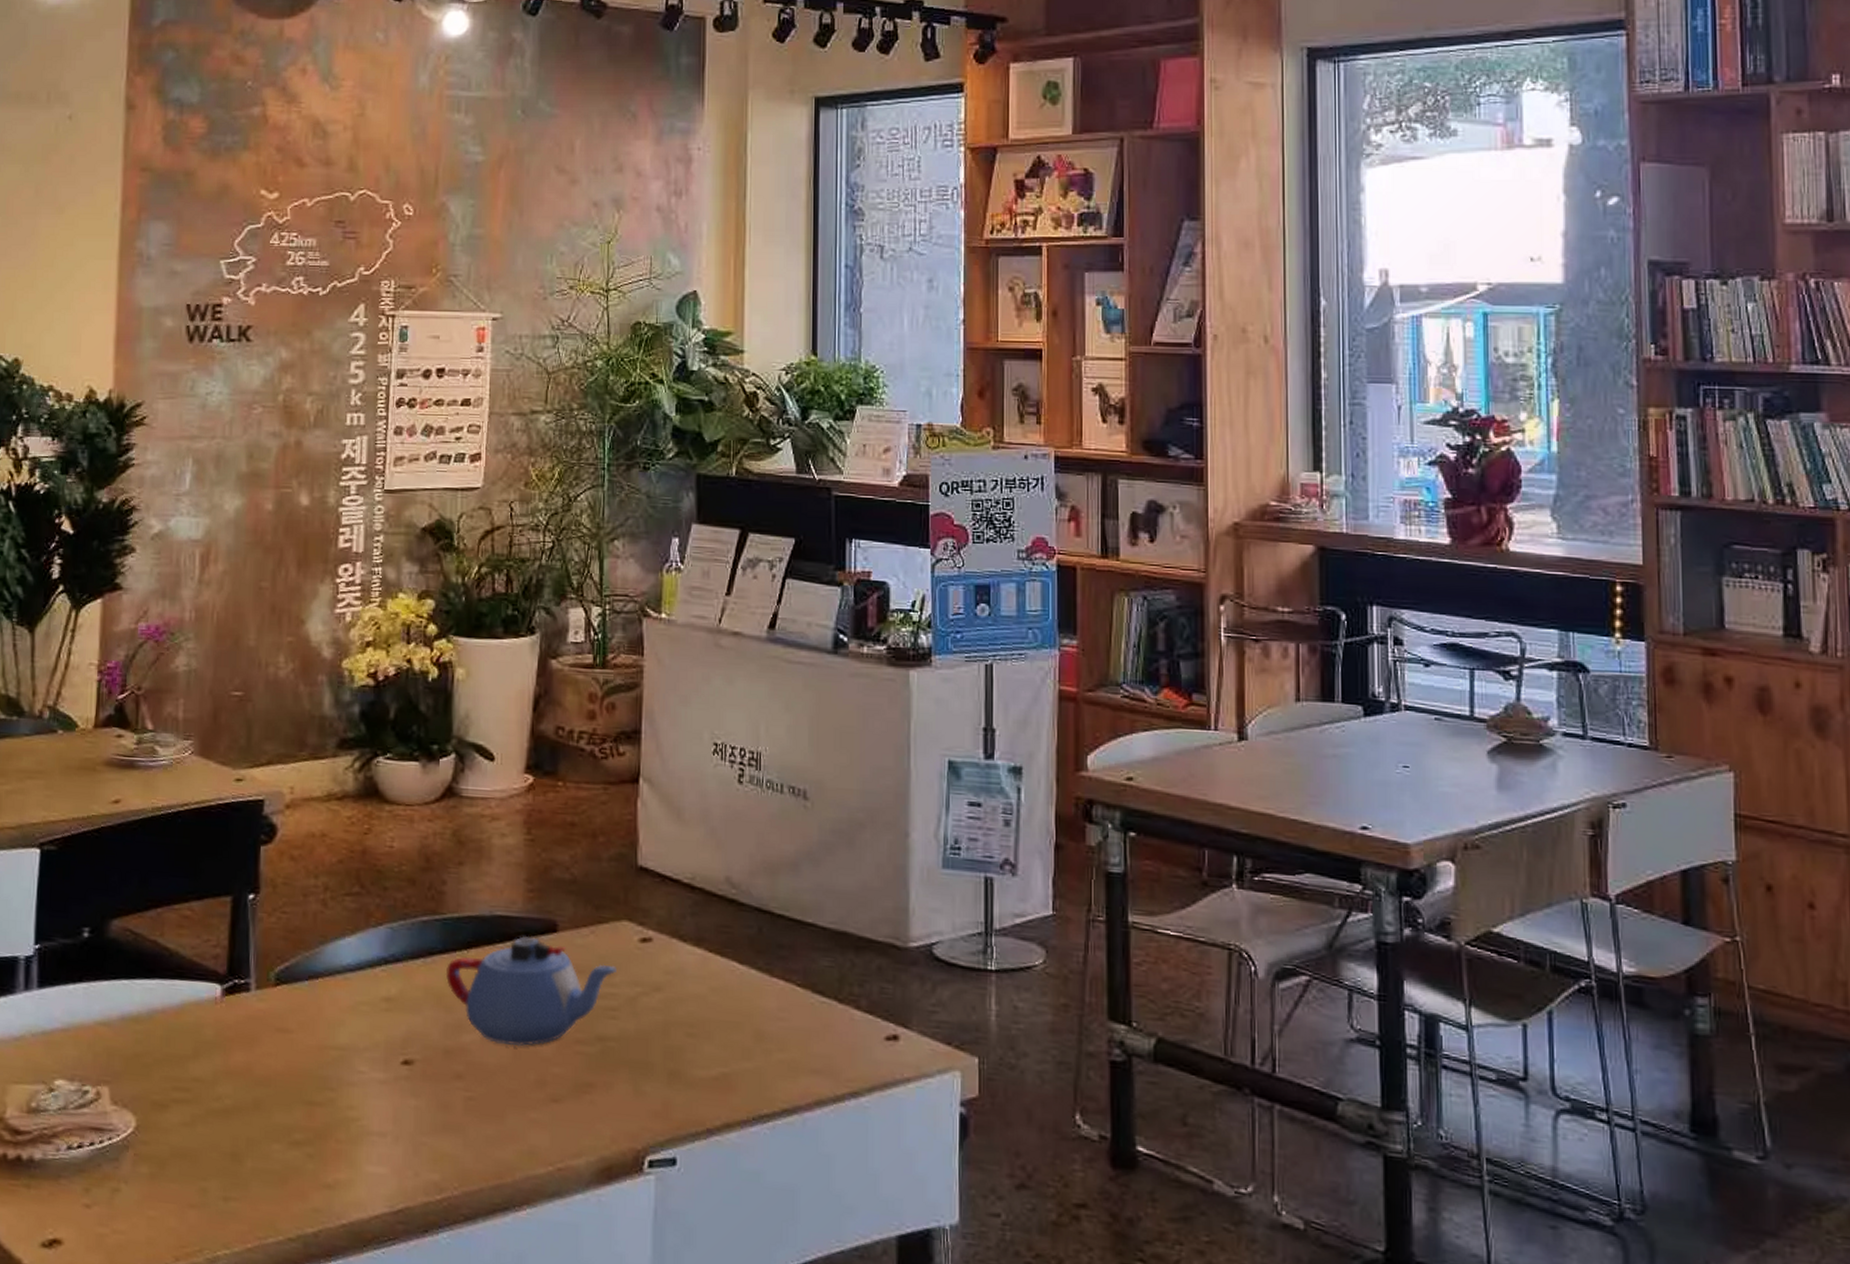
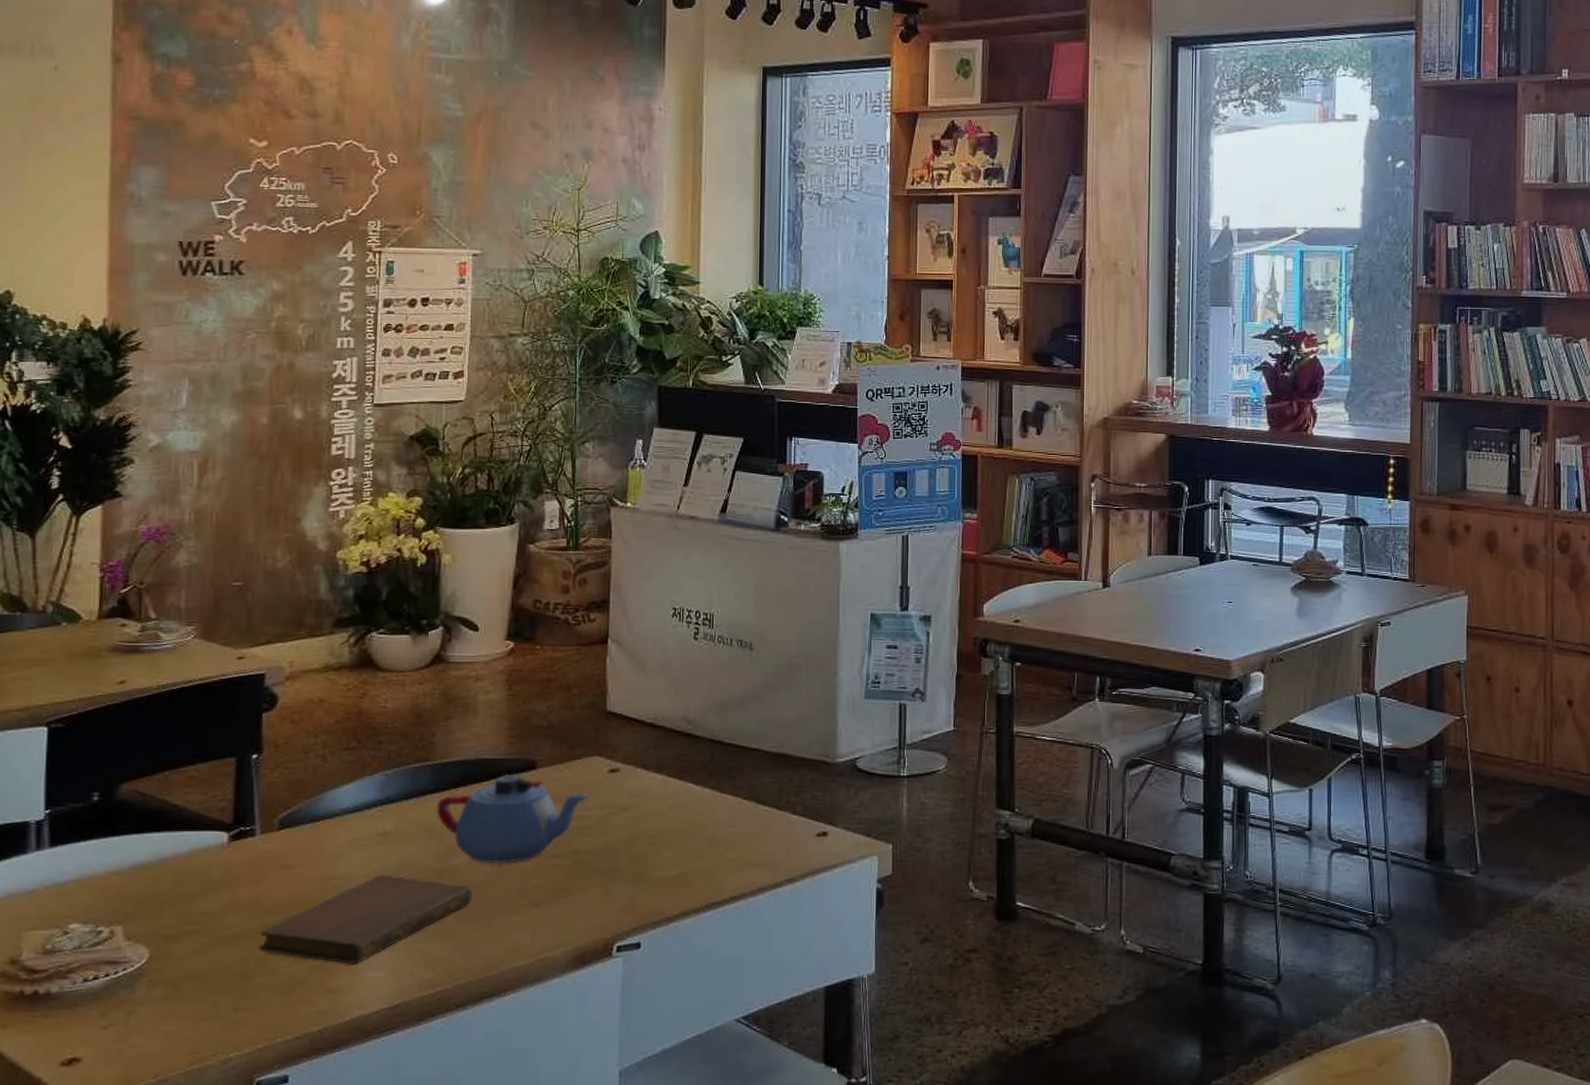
notebook: none [251,1048,484,1155] -> present [258,874,472,964]

